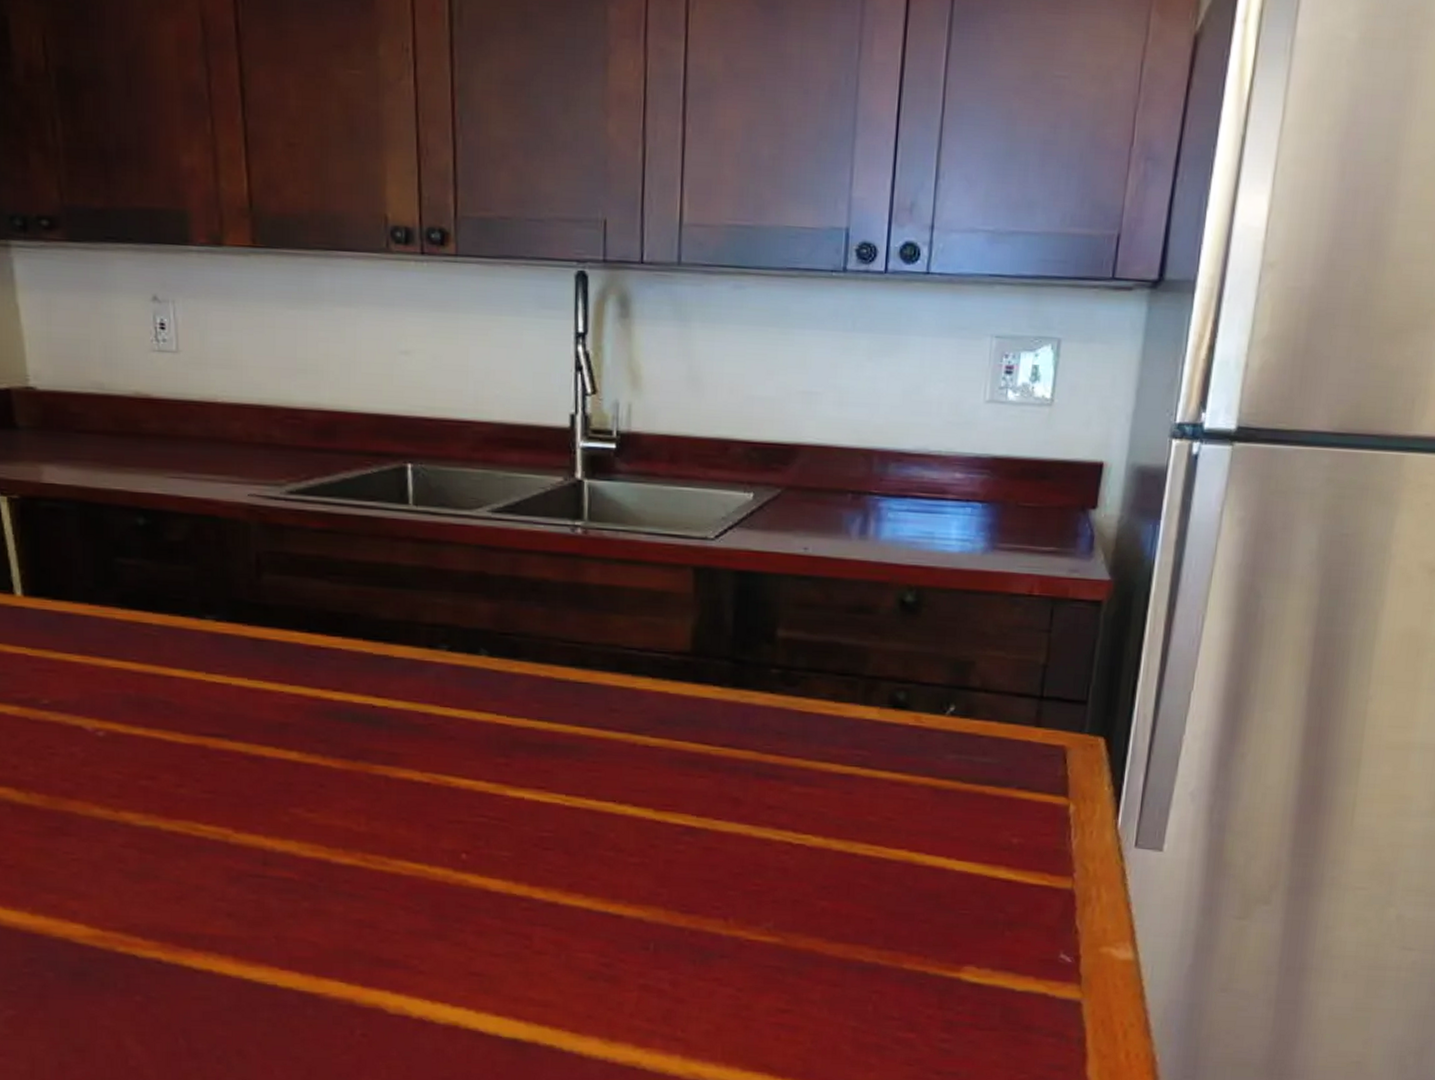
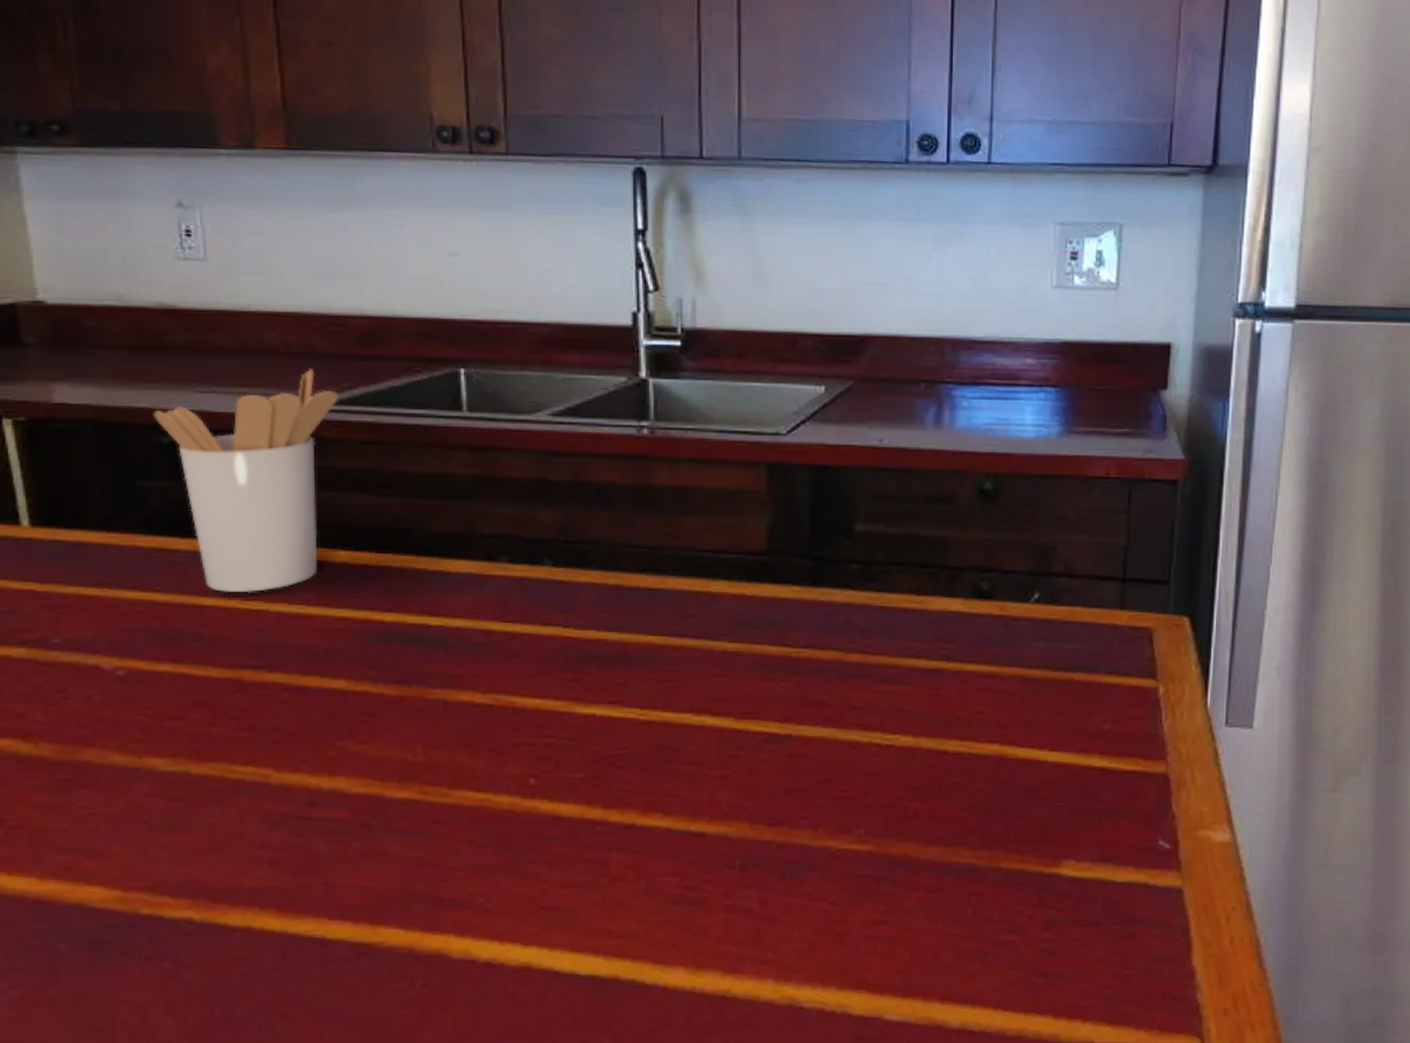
utensil holder: none [130,458,296,667] -> present [153,368,339,593]

